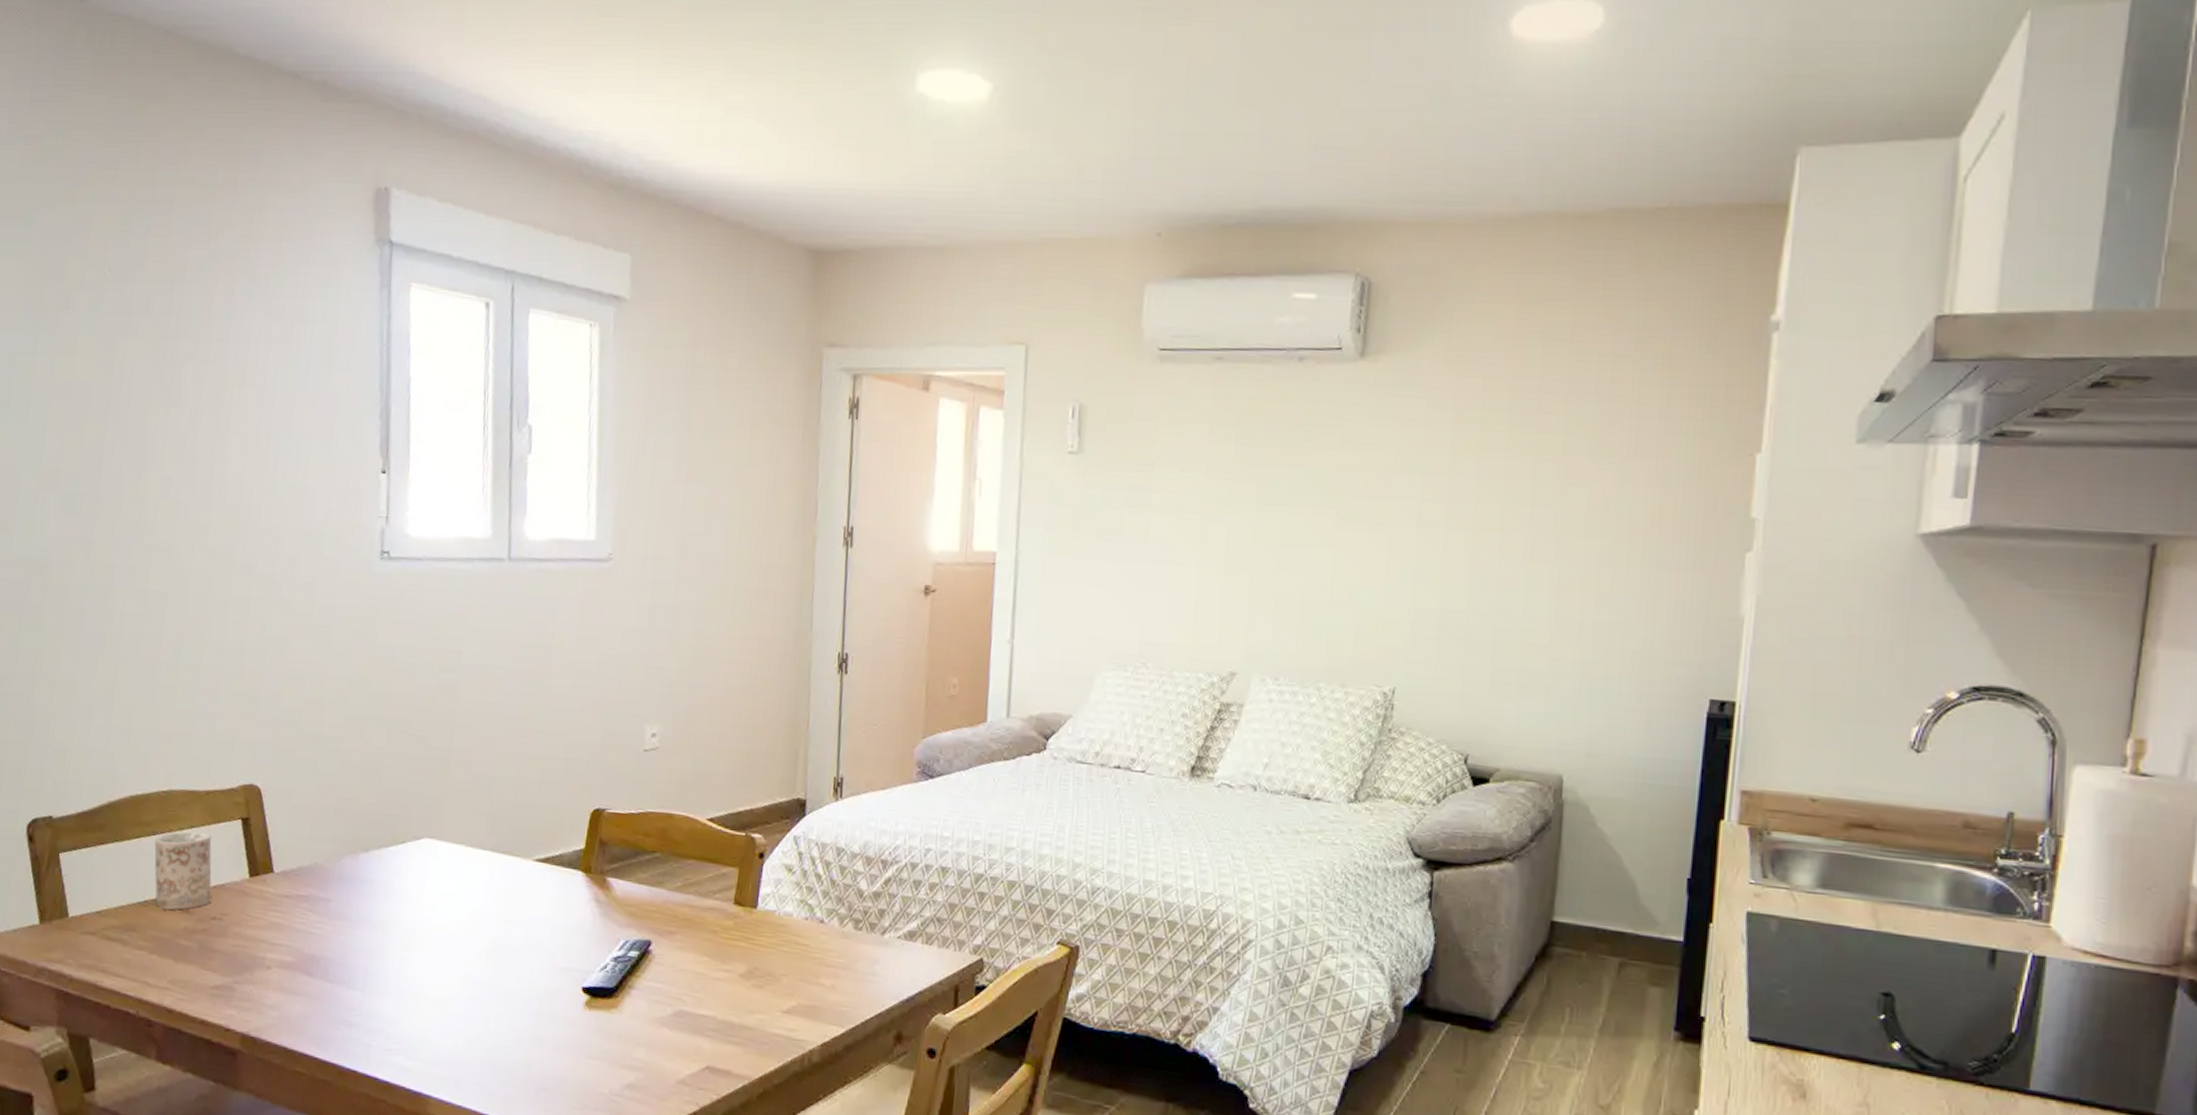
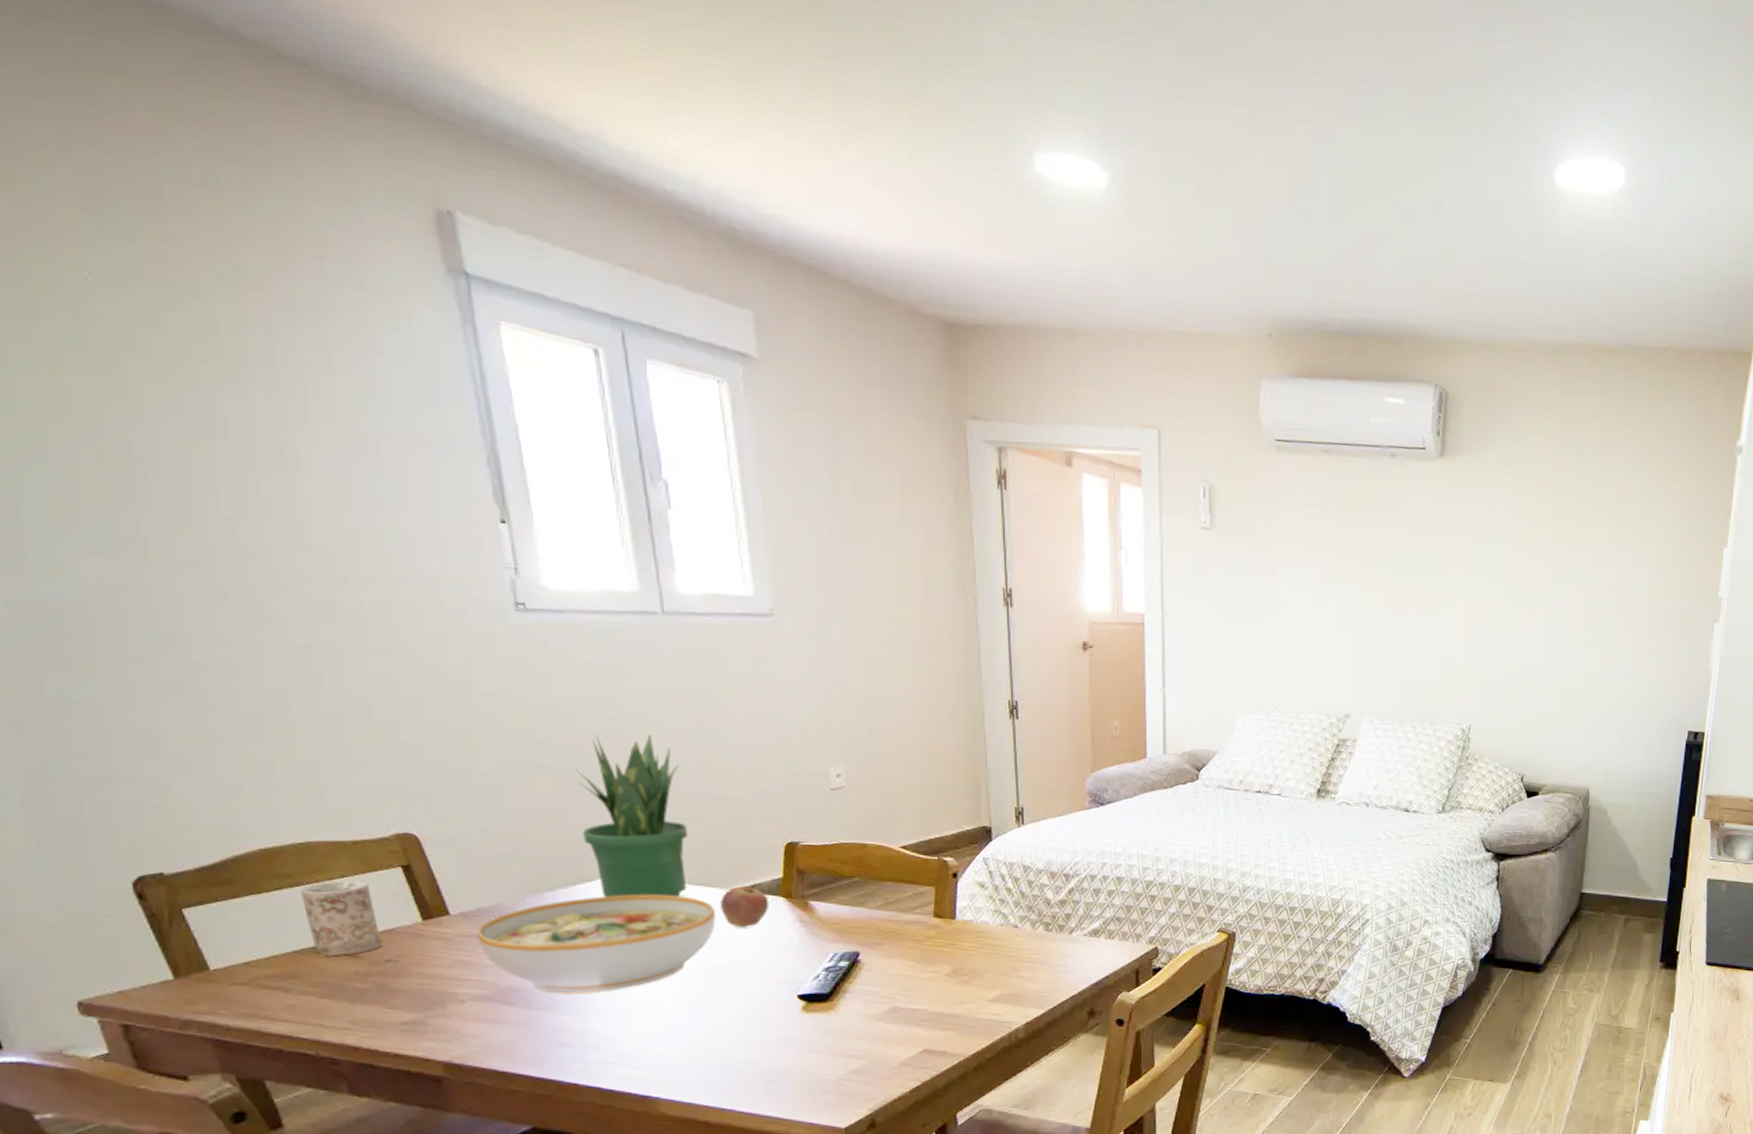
bowl: none [293,860,514,968] -> present [477,894,715,993]
planter: none [403,686,501,866] -> present [575,734,689,898]
fruit: none [519,853,568,905] -> present [721,883,769,928]

